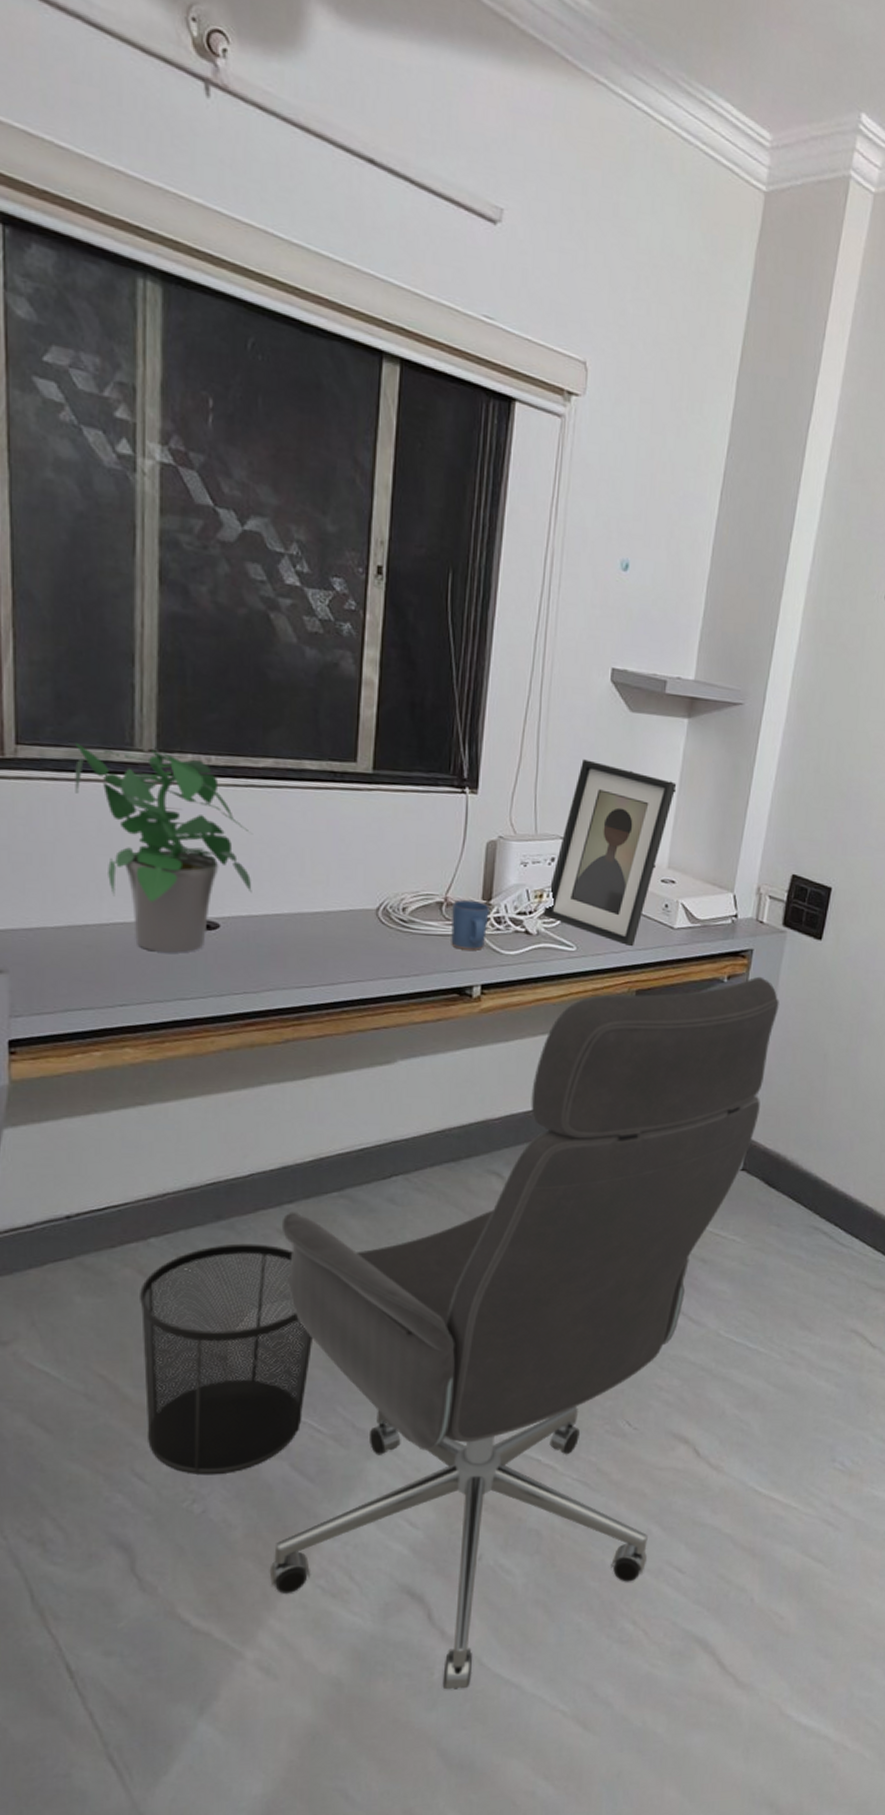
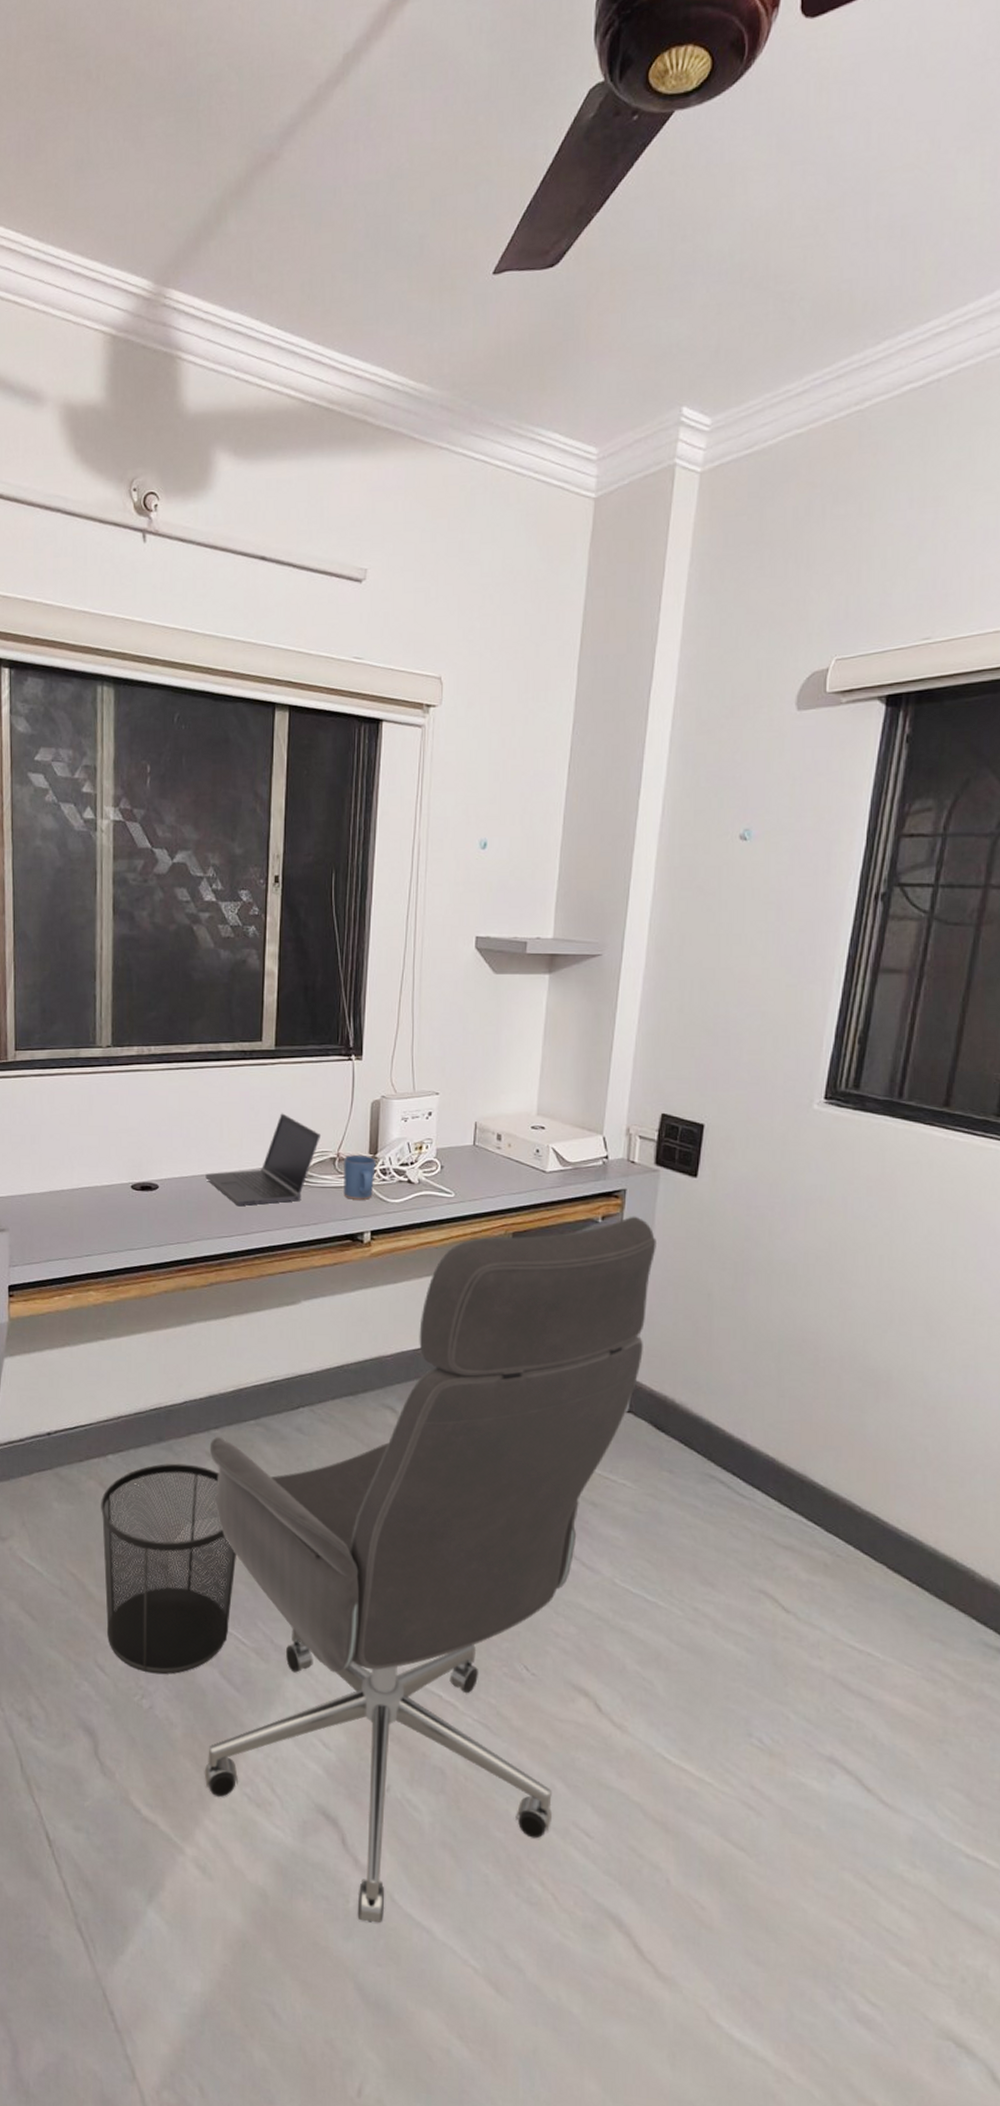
potted plant: present [75,742,253,953] -> none [55,1044,183,1211]
laptop computer: none [281,848,427,952] -> present [205,1113,322,1206]
picture frame: present [542,759,677,947] -> none [423,1021,542,1192]

